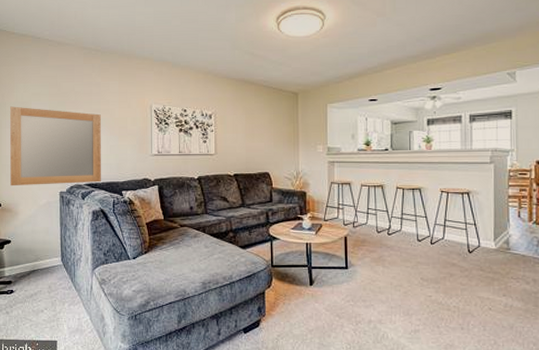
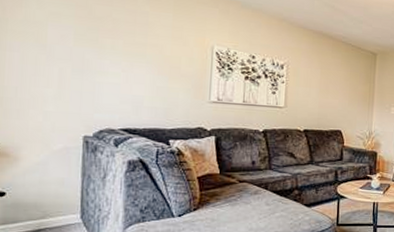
home mirror: present [10,106,101,186] -> none [9,24,147,128]

